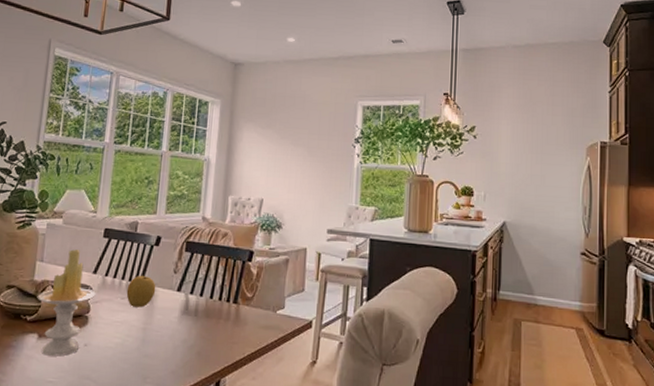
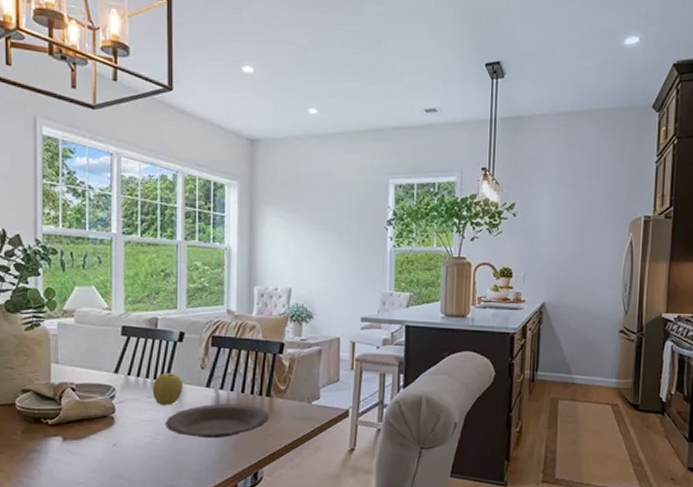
candle: present [37,249,96,357] -> none [56,349,119,458]
plate: none [134,308,235,344] -> present [164,403,269,439]

